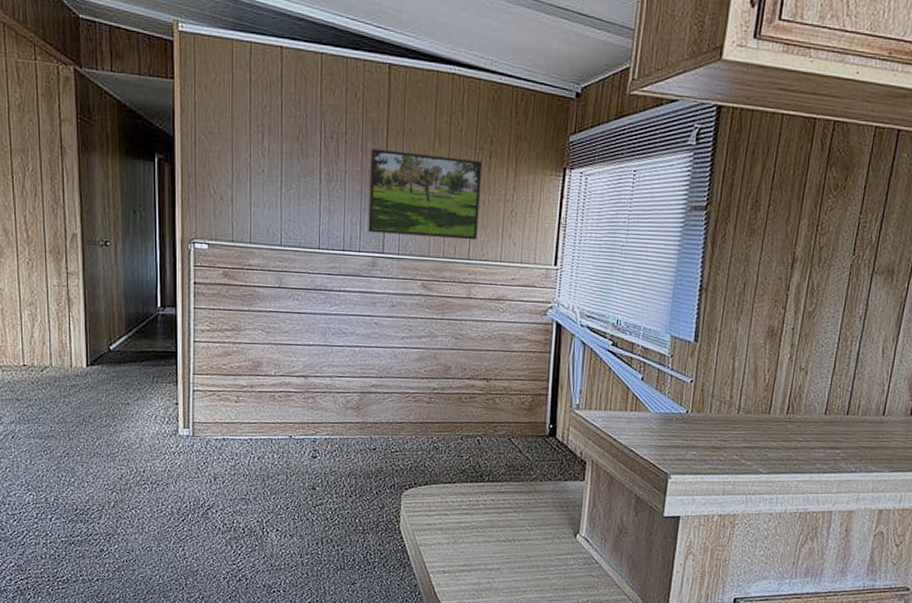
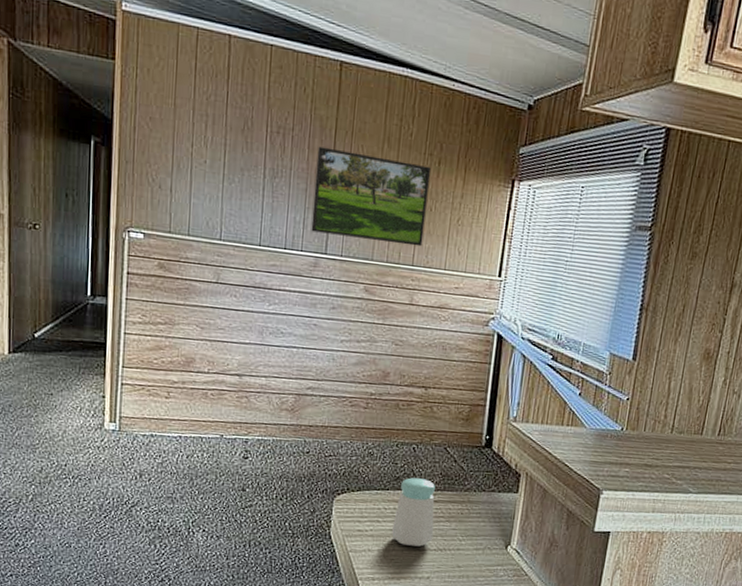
salt shaker: none [459,470,502,538] -> present [391,477,435,547]

